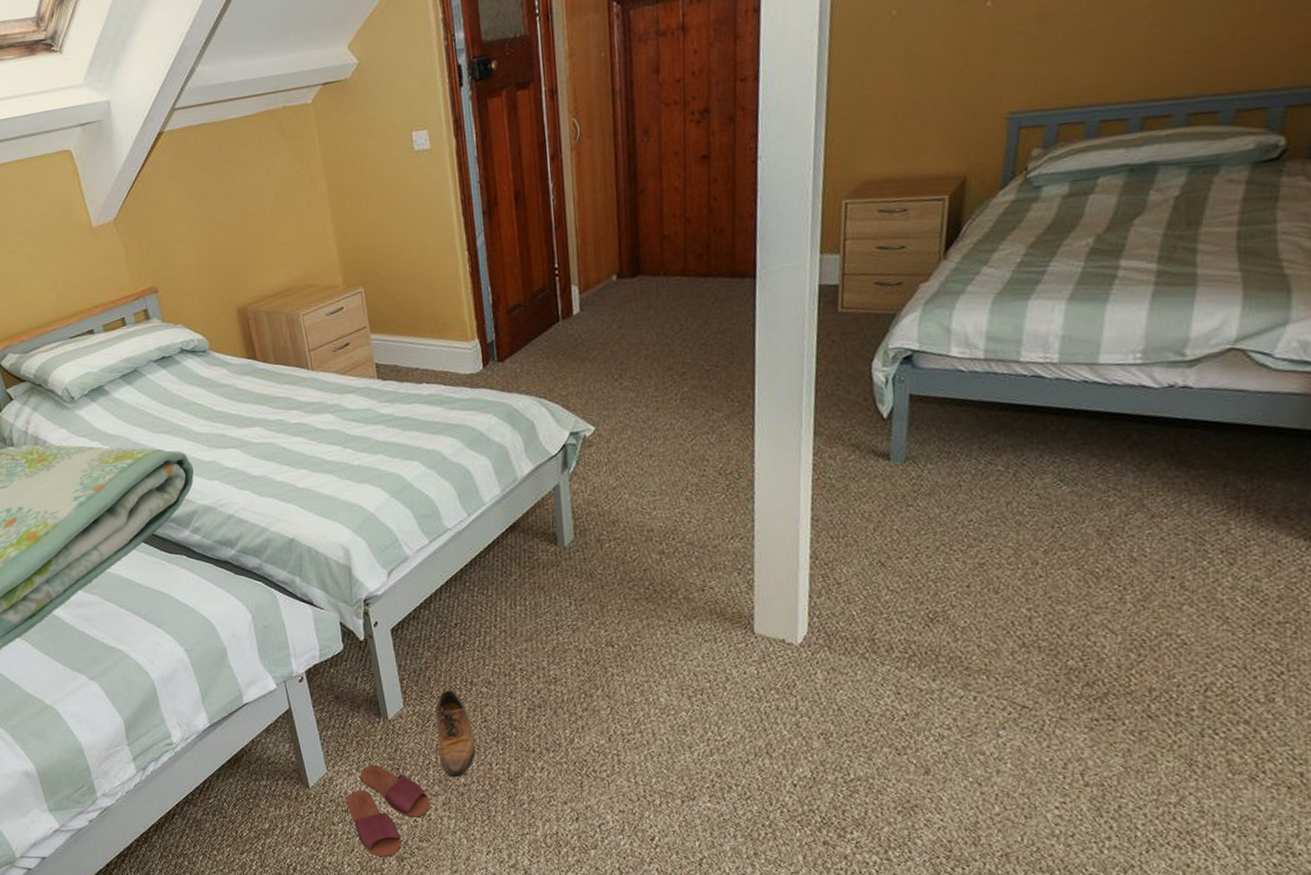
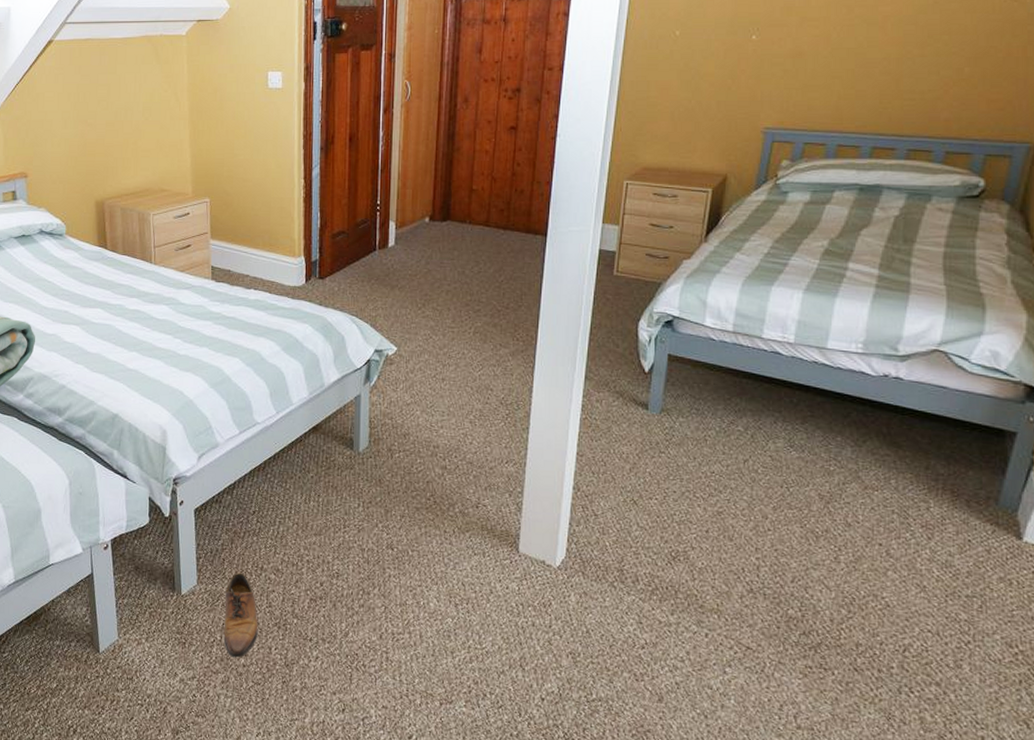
slippers: present [346,764,430,857] -> none [132,636,210,729]

